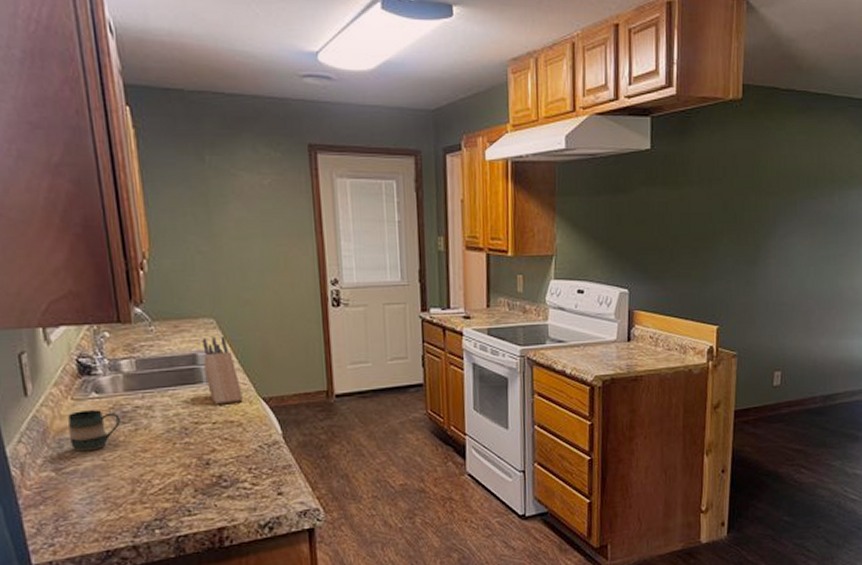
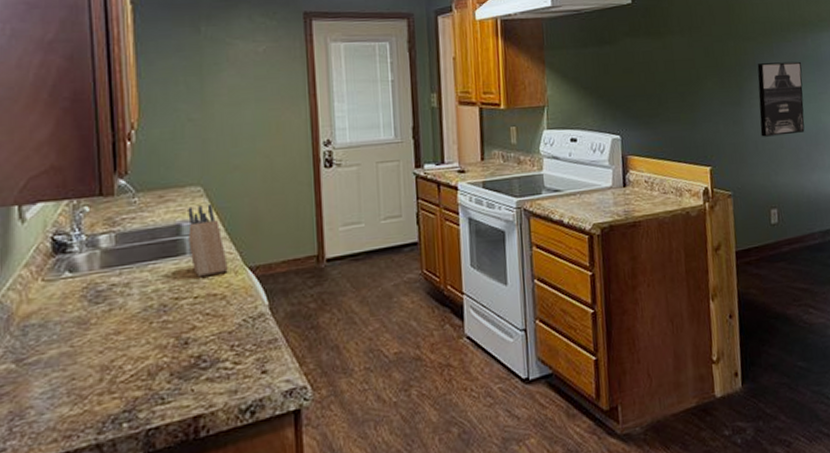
mug: present [68,410,120,452] -> none [36,290,93,339]
wall art: none [773,220,825,298] -> present [757,61,805,137]

